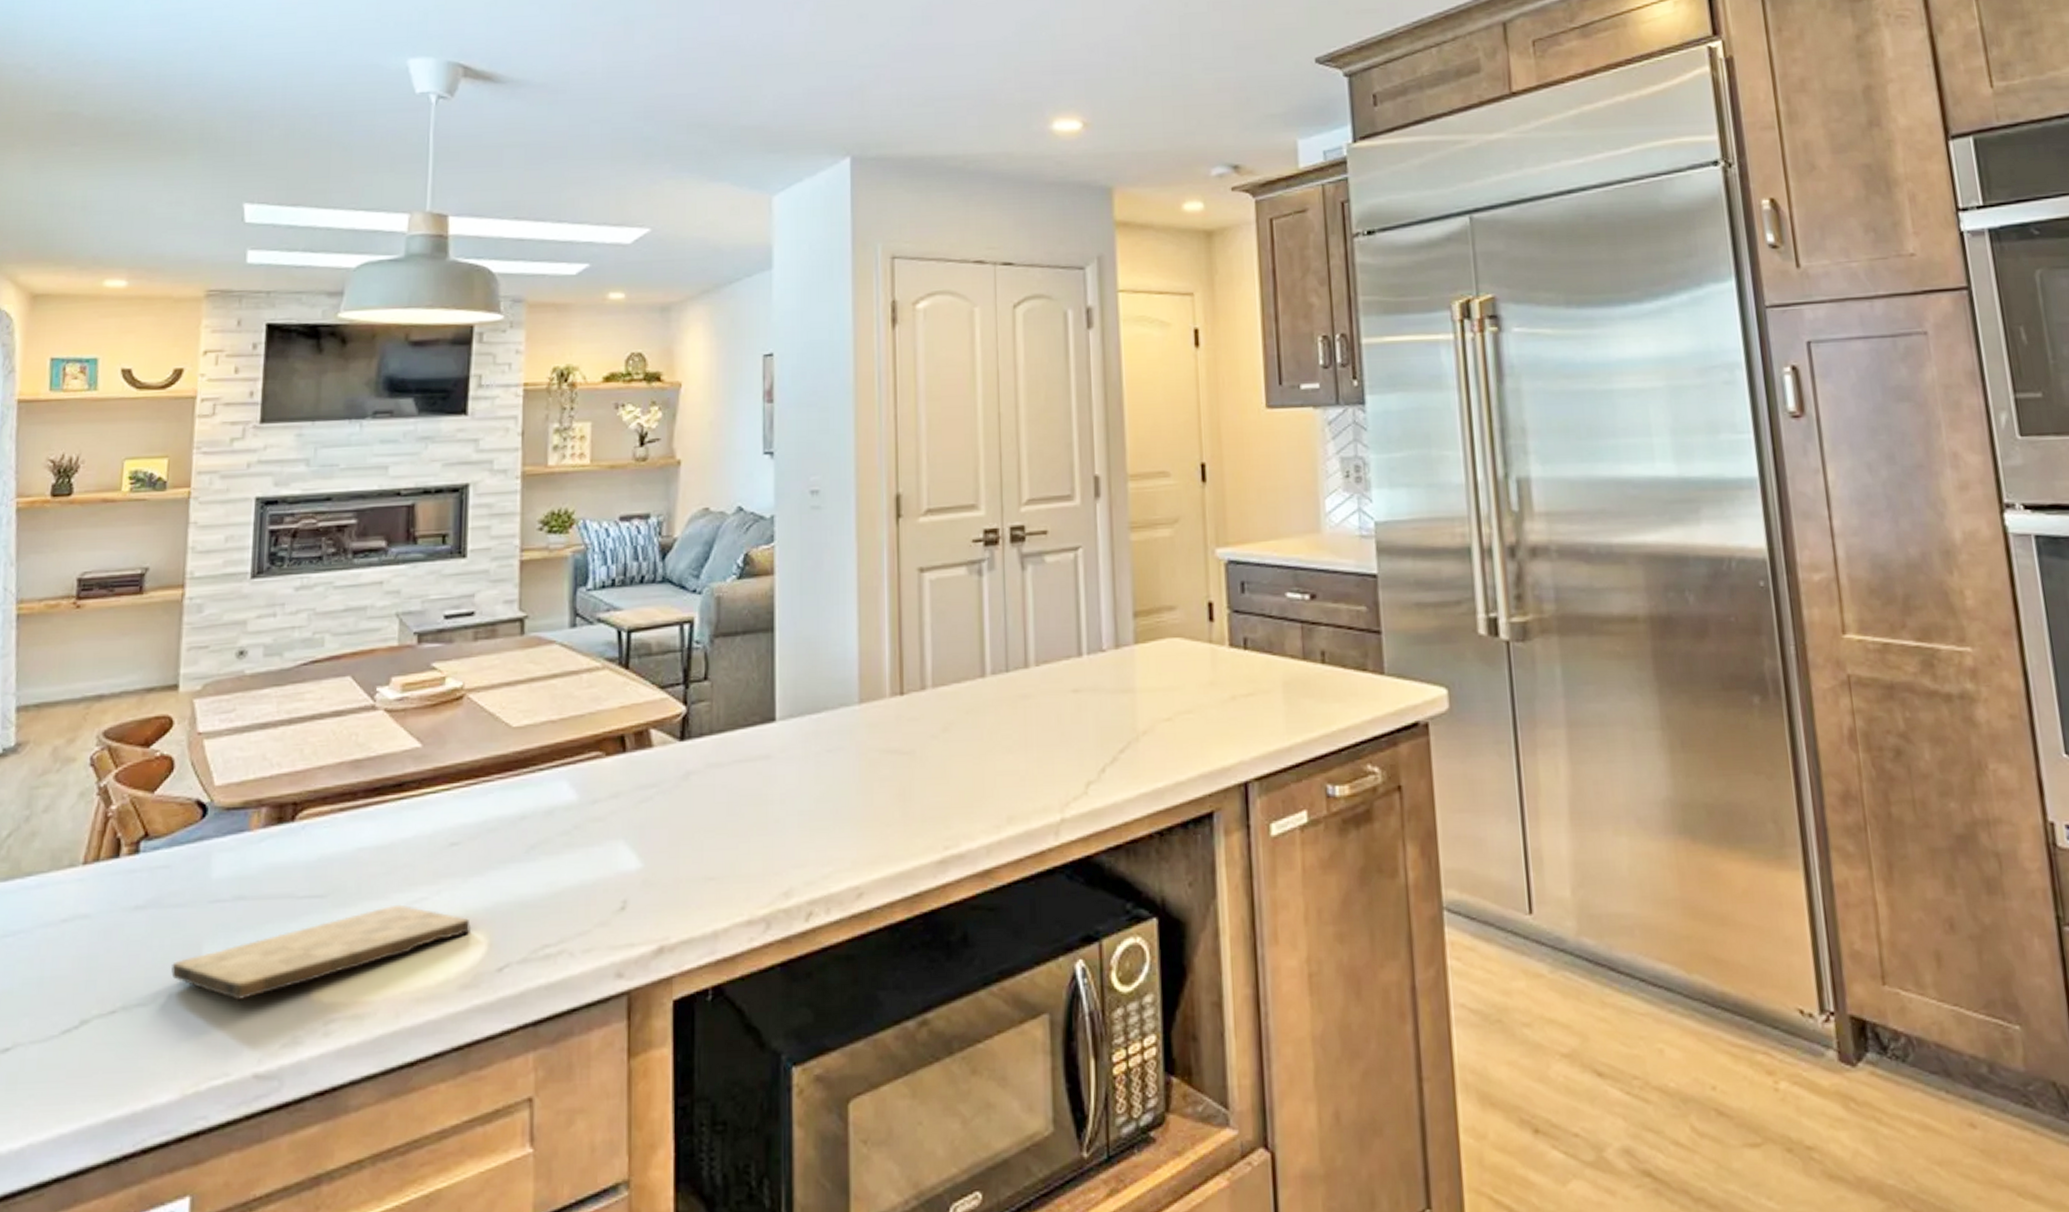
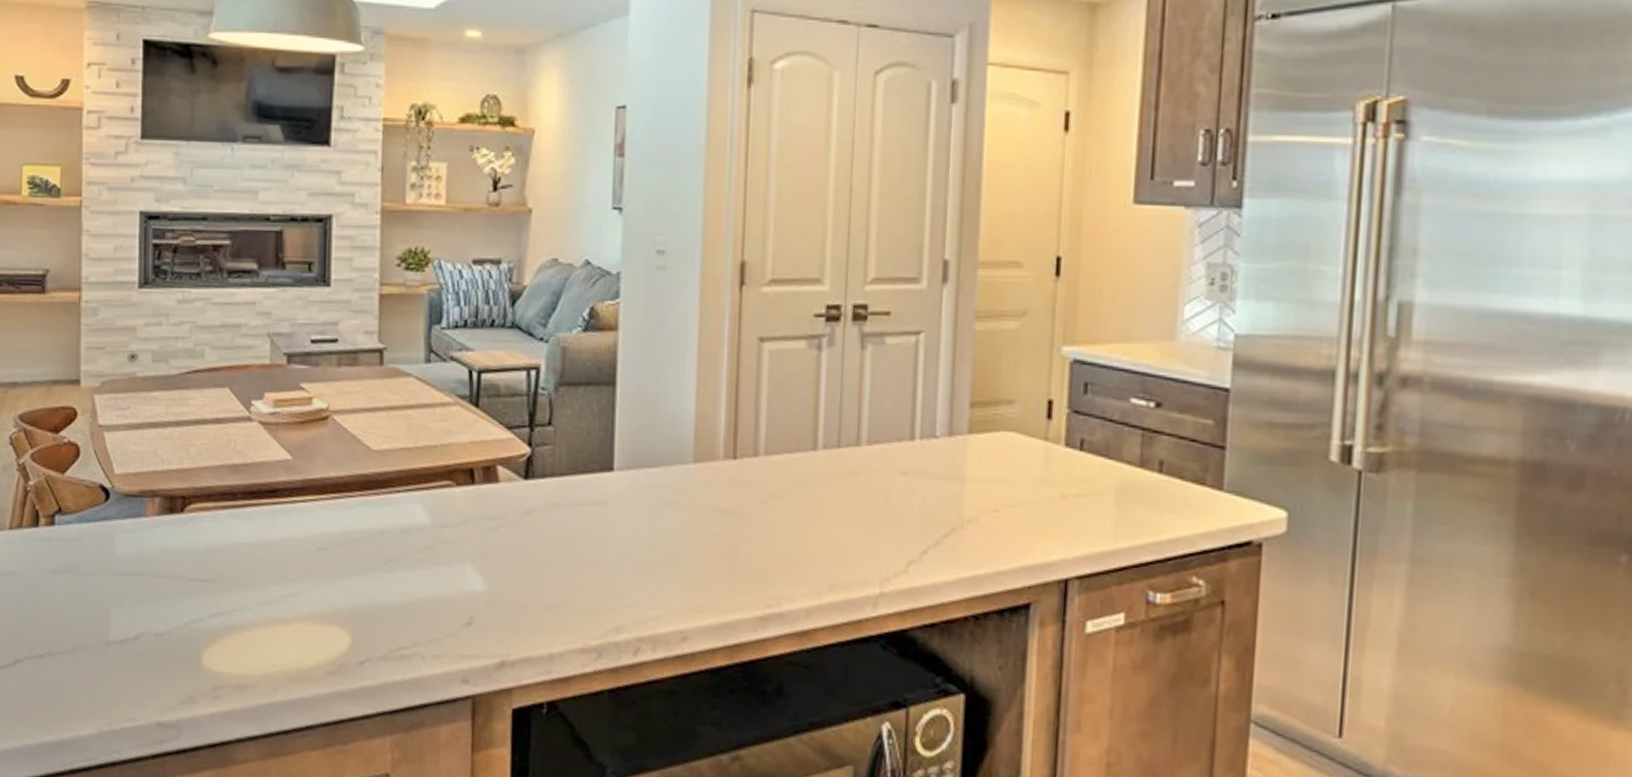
cutting board: present [171,904,471,1001] -> none [86,596,336,660]

